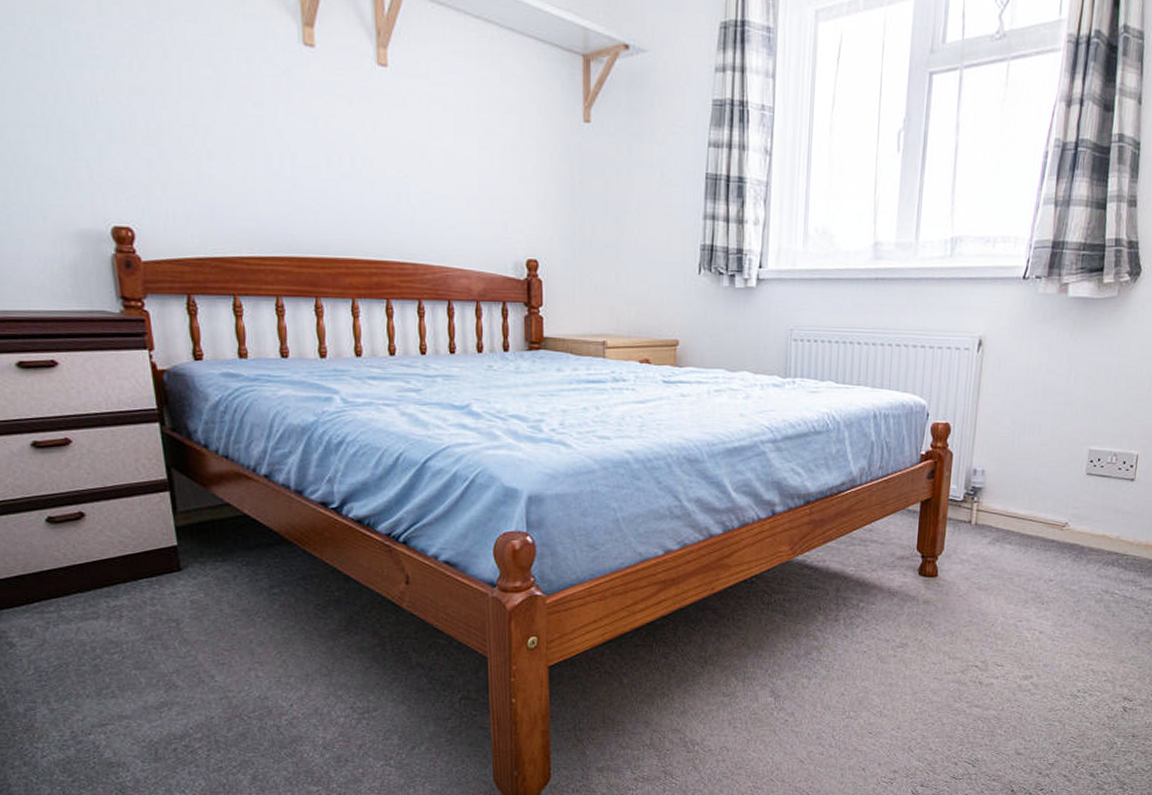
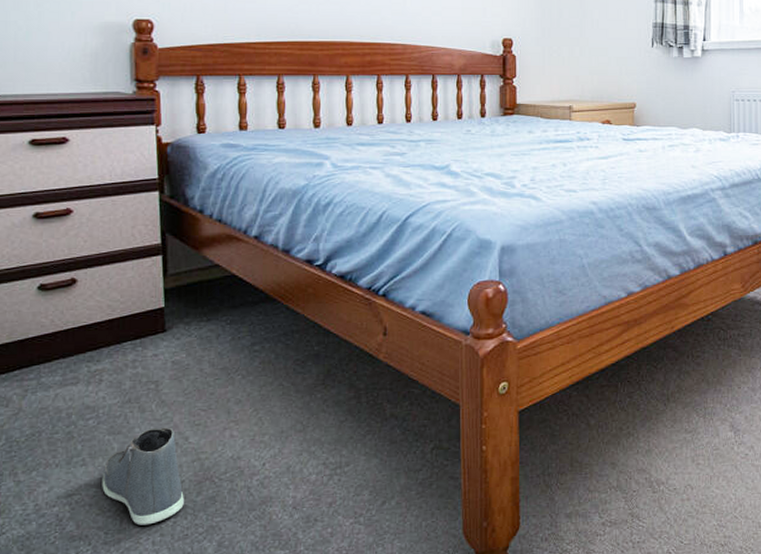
sneaker: none [133,665,216,756] -> present [102,427,184,525]

